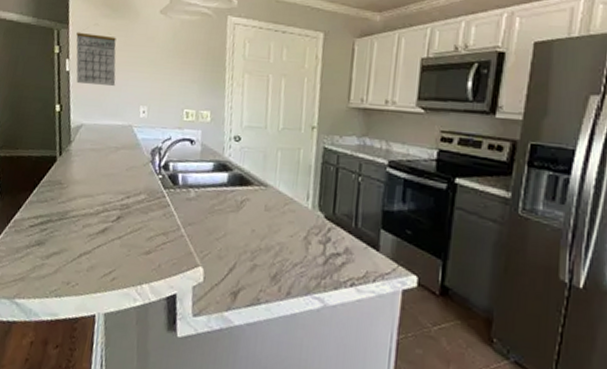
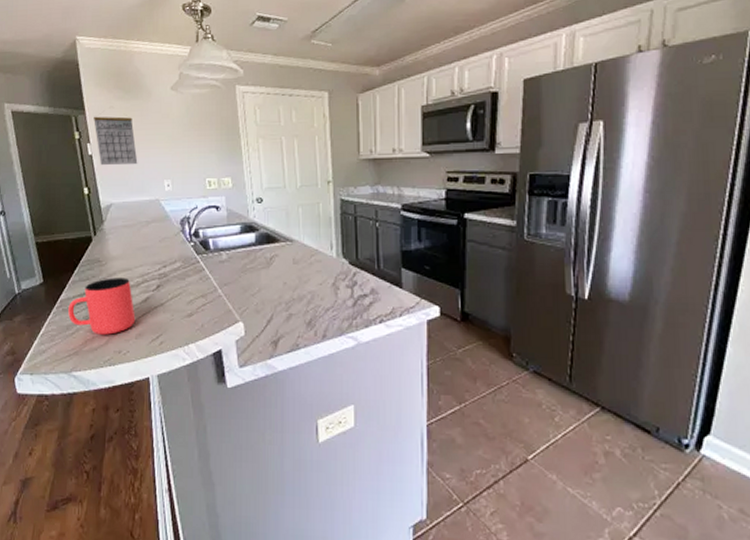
cup: none [20,202,91,264] -> present [68,278,136,335]

